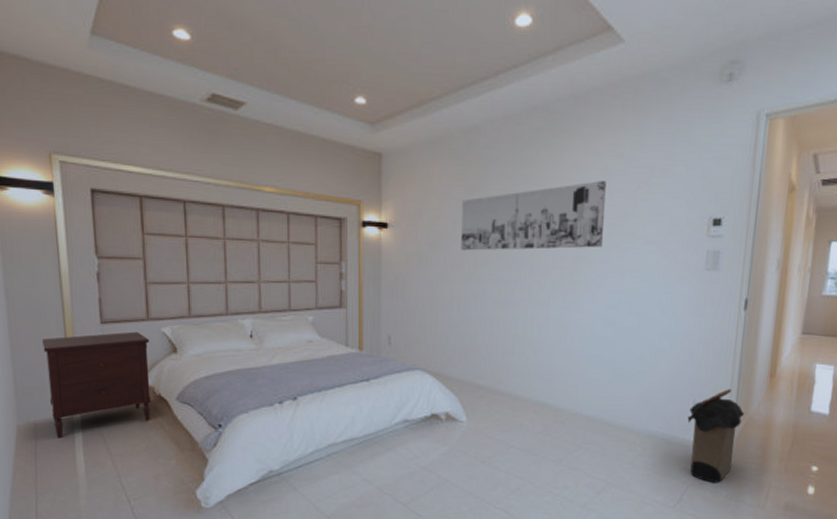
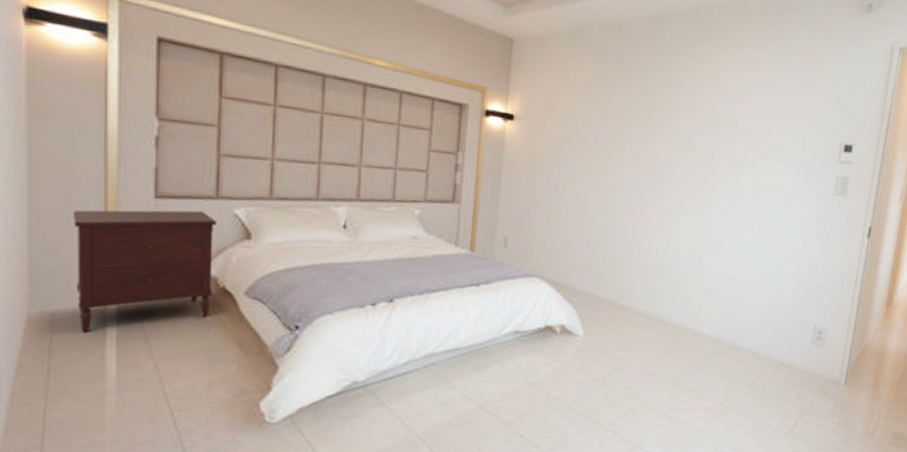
wall art: present [461,181,606,251] -> none [591,94,745,163]
laundry hamper: present [687,389,745,483] -> none [806,315,862,410]

